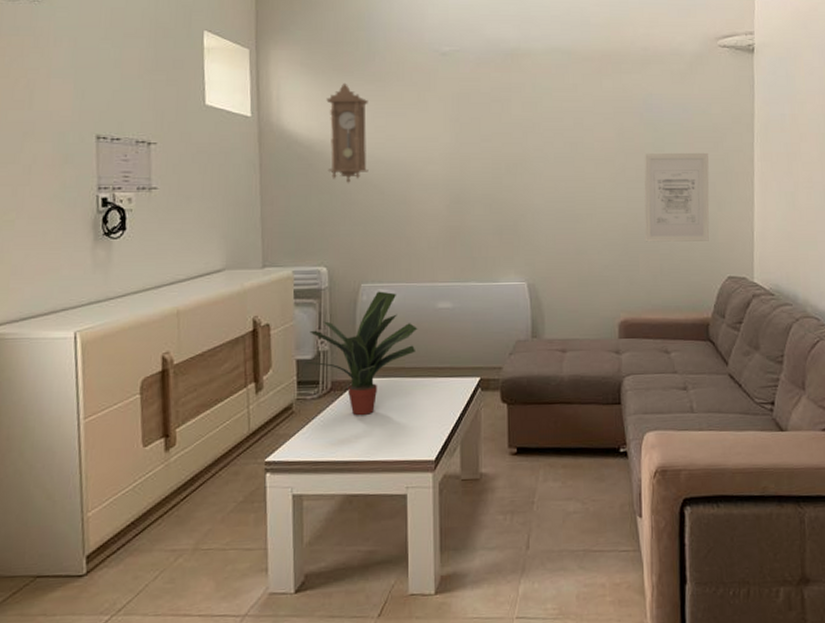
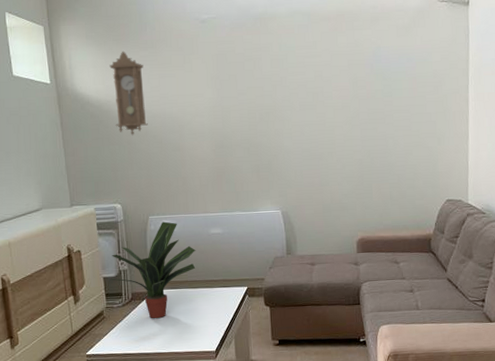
wall art: present [644,152,710,242] -> none [375,95,431,174]

